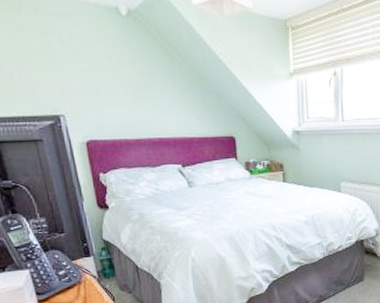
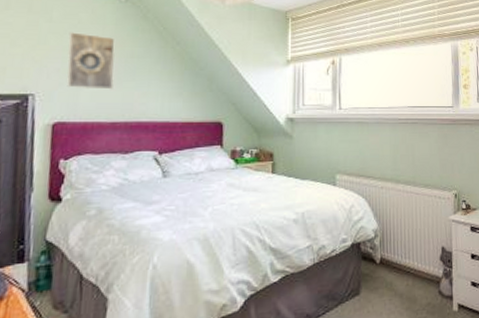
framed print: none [81,52,132,109] -> present [67,32,116,90]

